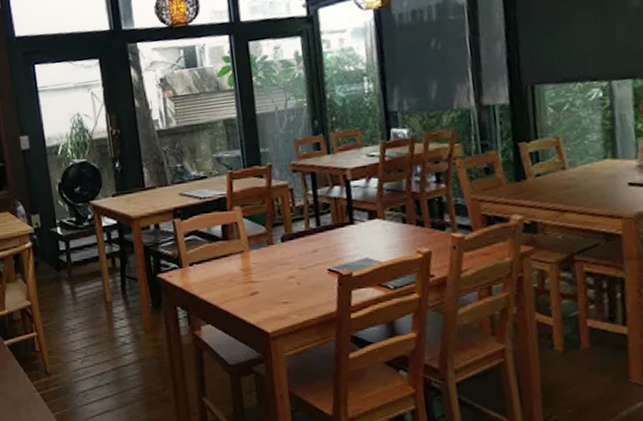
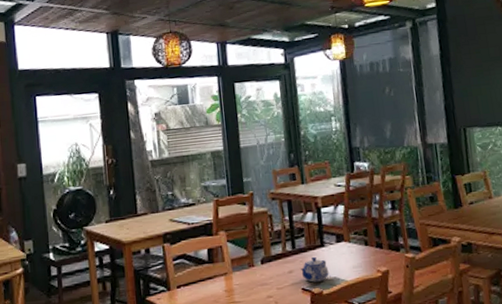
teapot: none [327,234,360,263] -> present [301,256,329,283]

